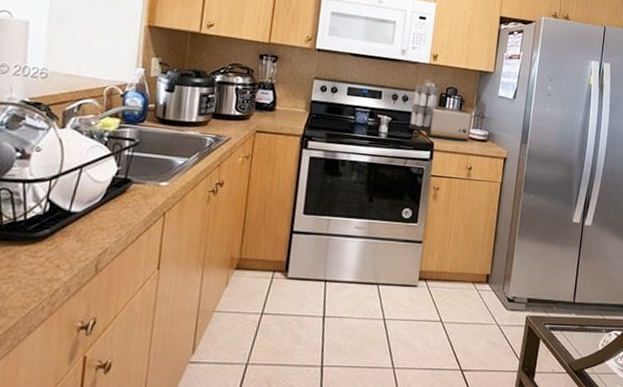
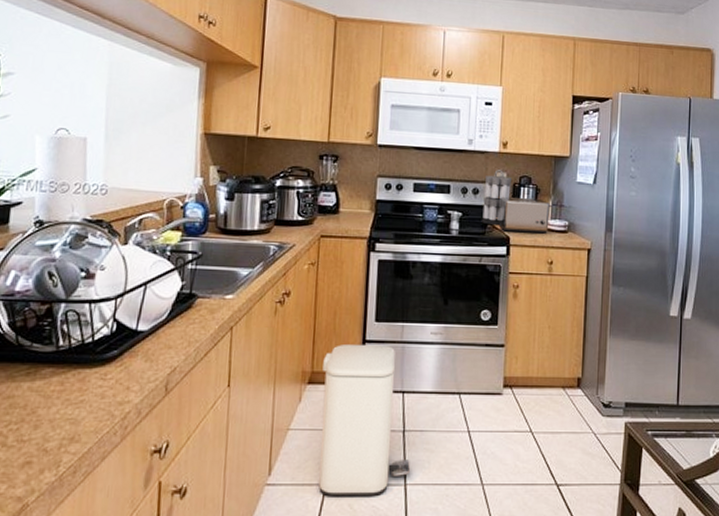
pedal bin: none [239,233,328,377] -> present [319,343,410,497]

